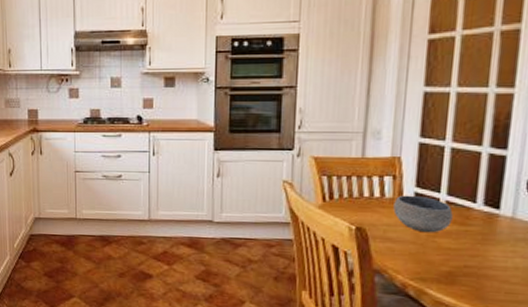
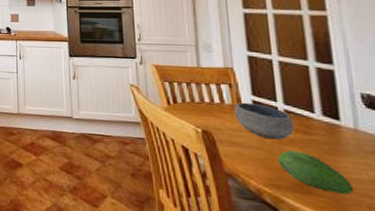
fruit: none [429,242,497,283] -> present [278,150,354,195]

